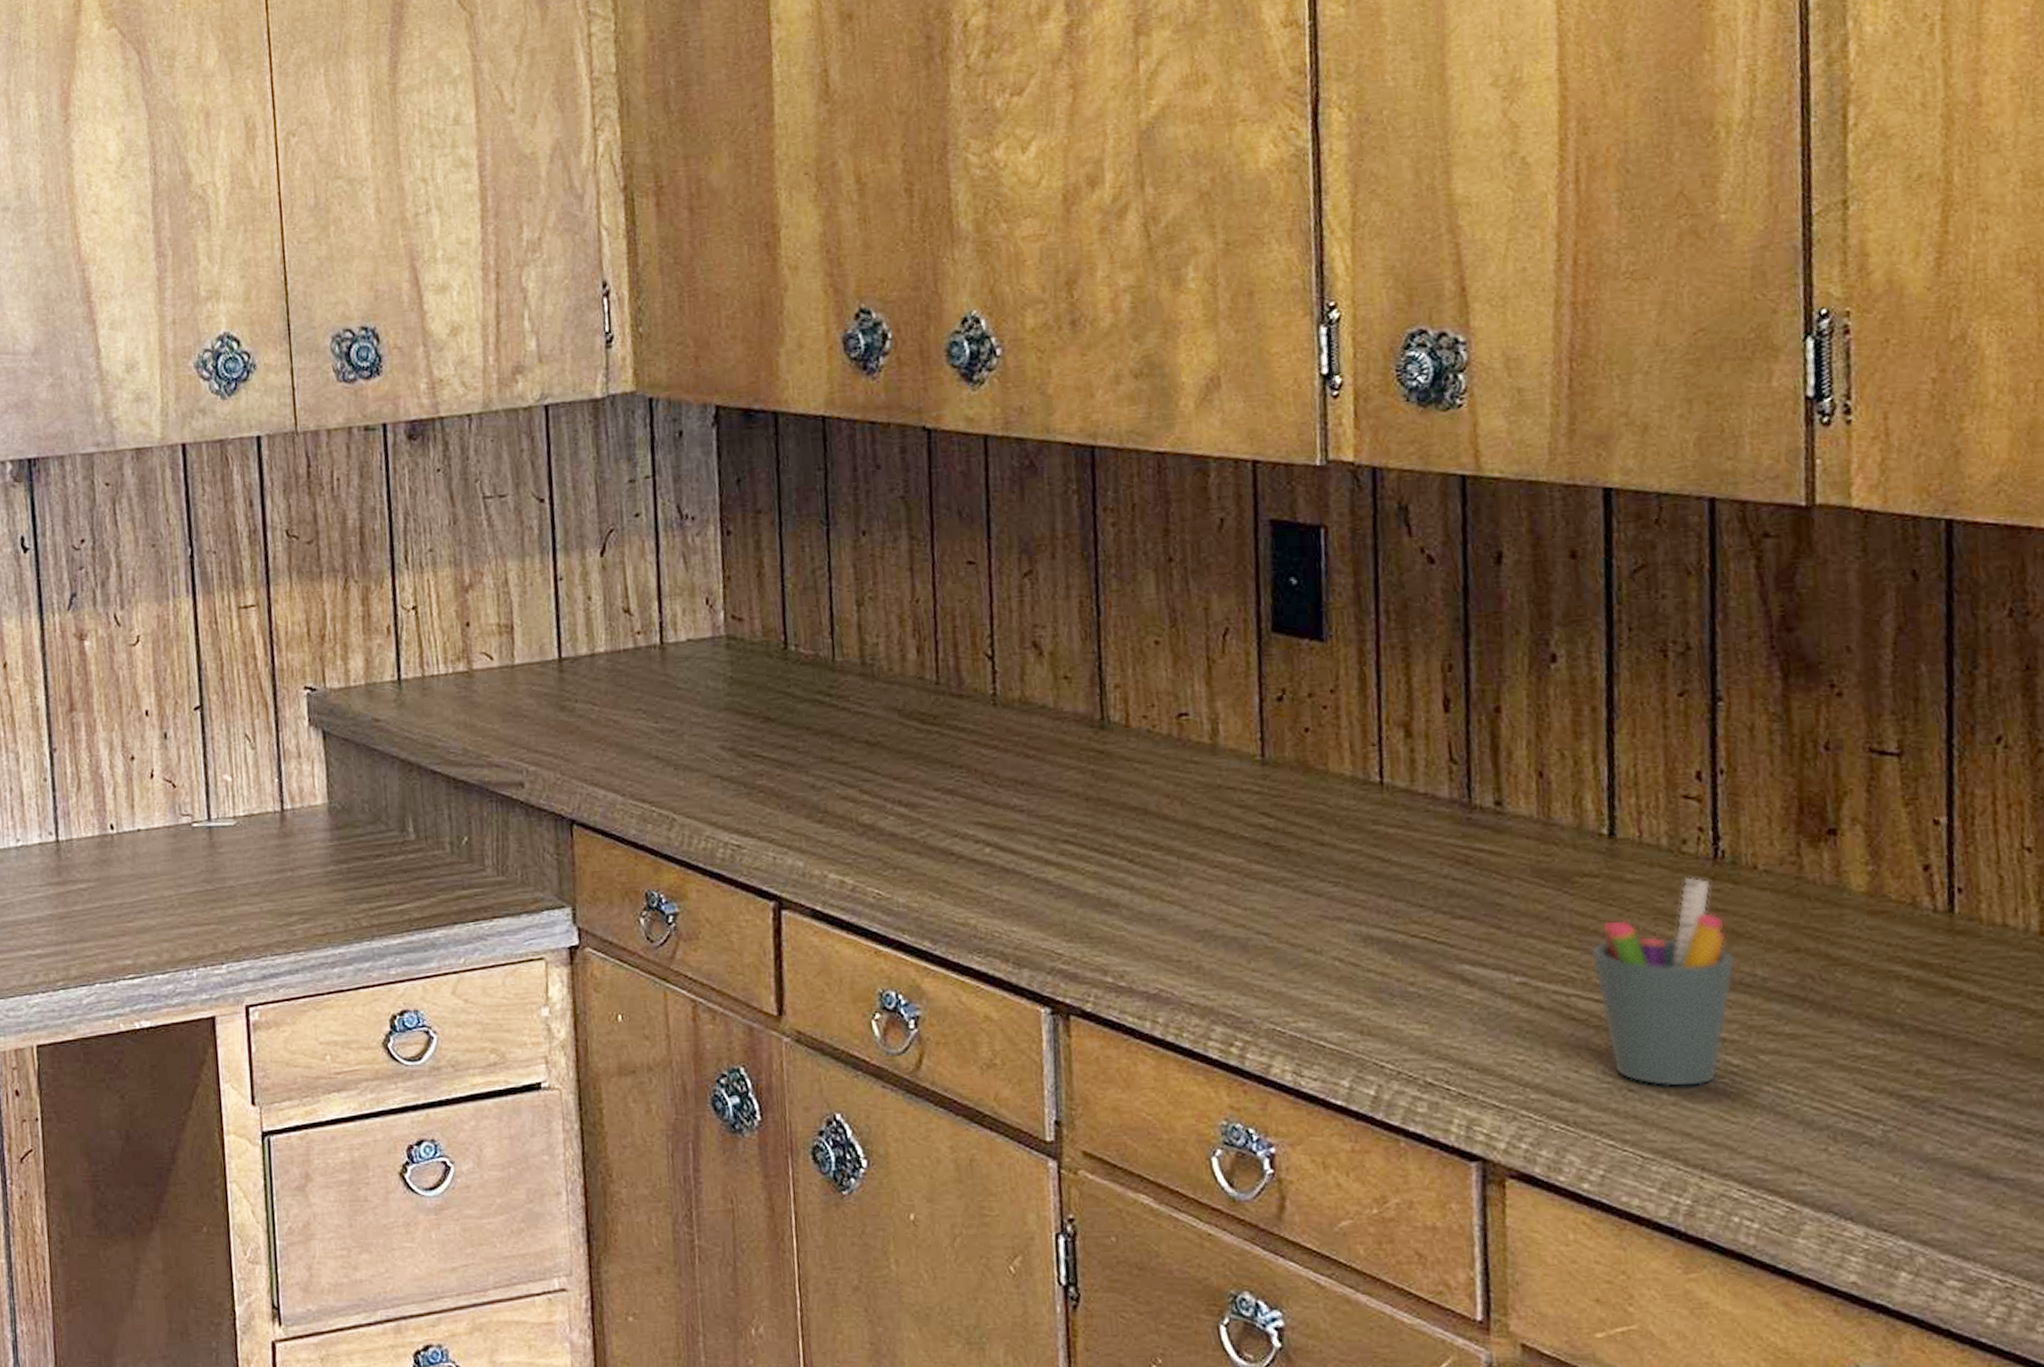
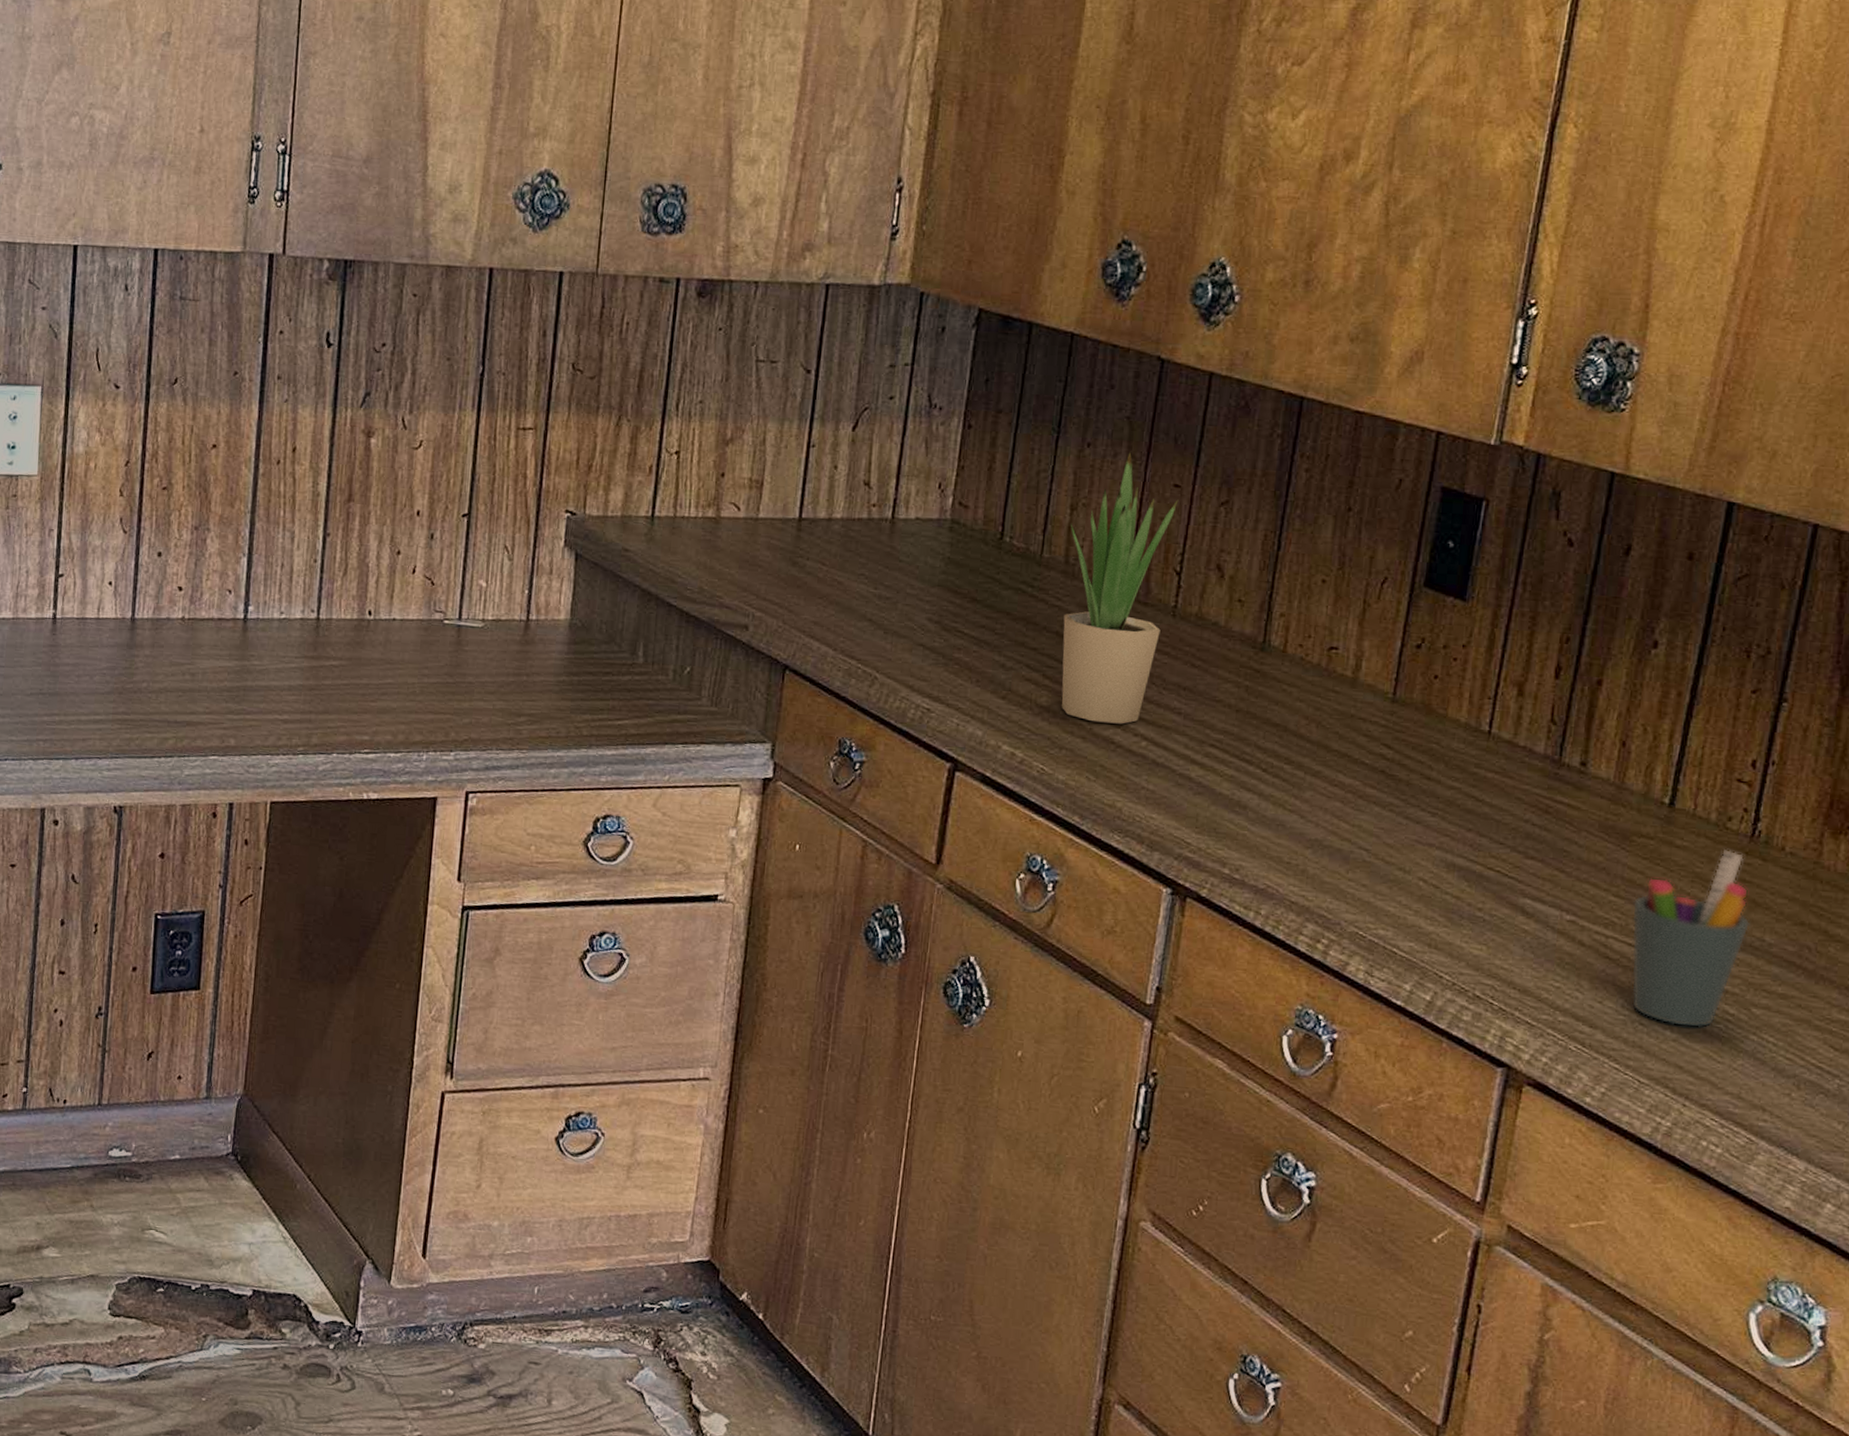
potted plant: none [860,534,983,834] -> present [1061,452,1179,724]

